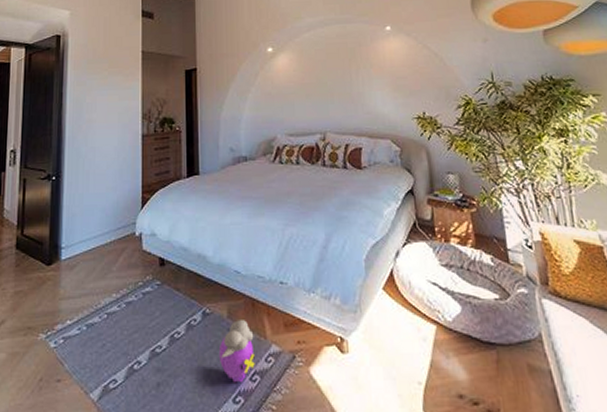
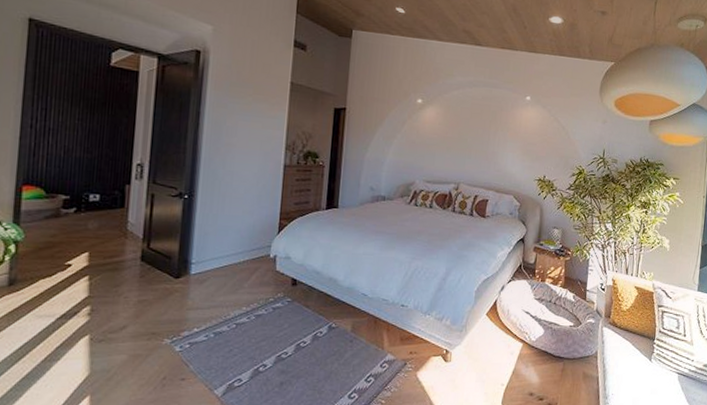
plush toy: present [218,320,255,383] -> none [339,334,373,383]

